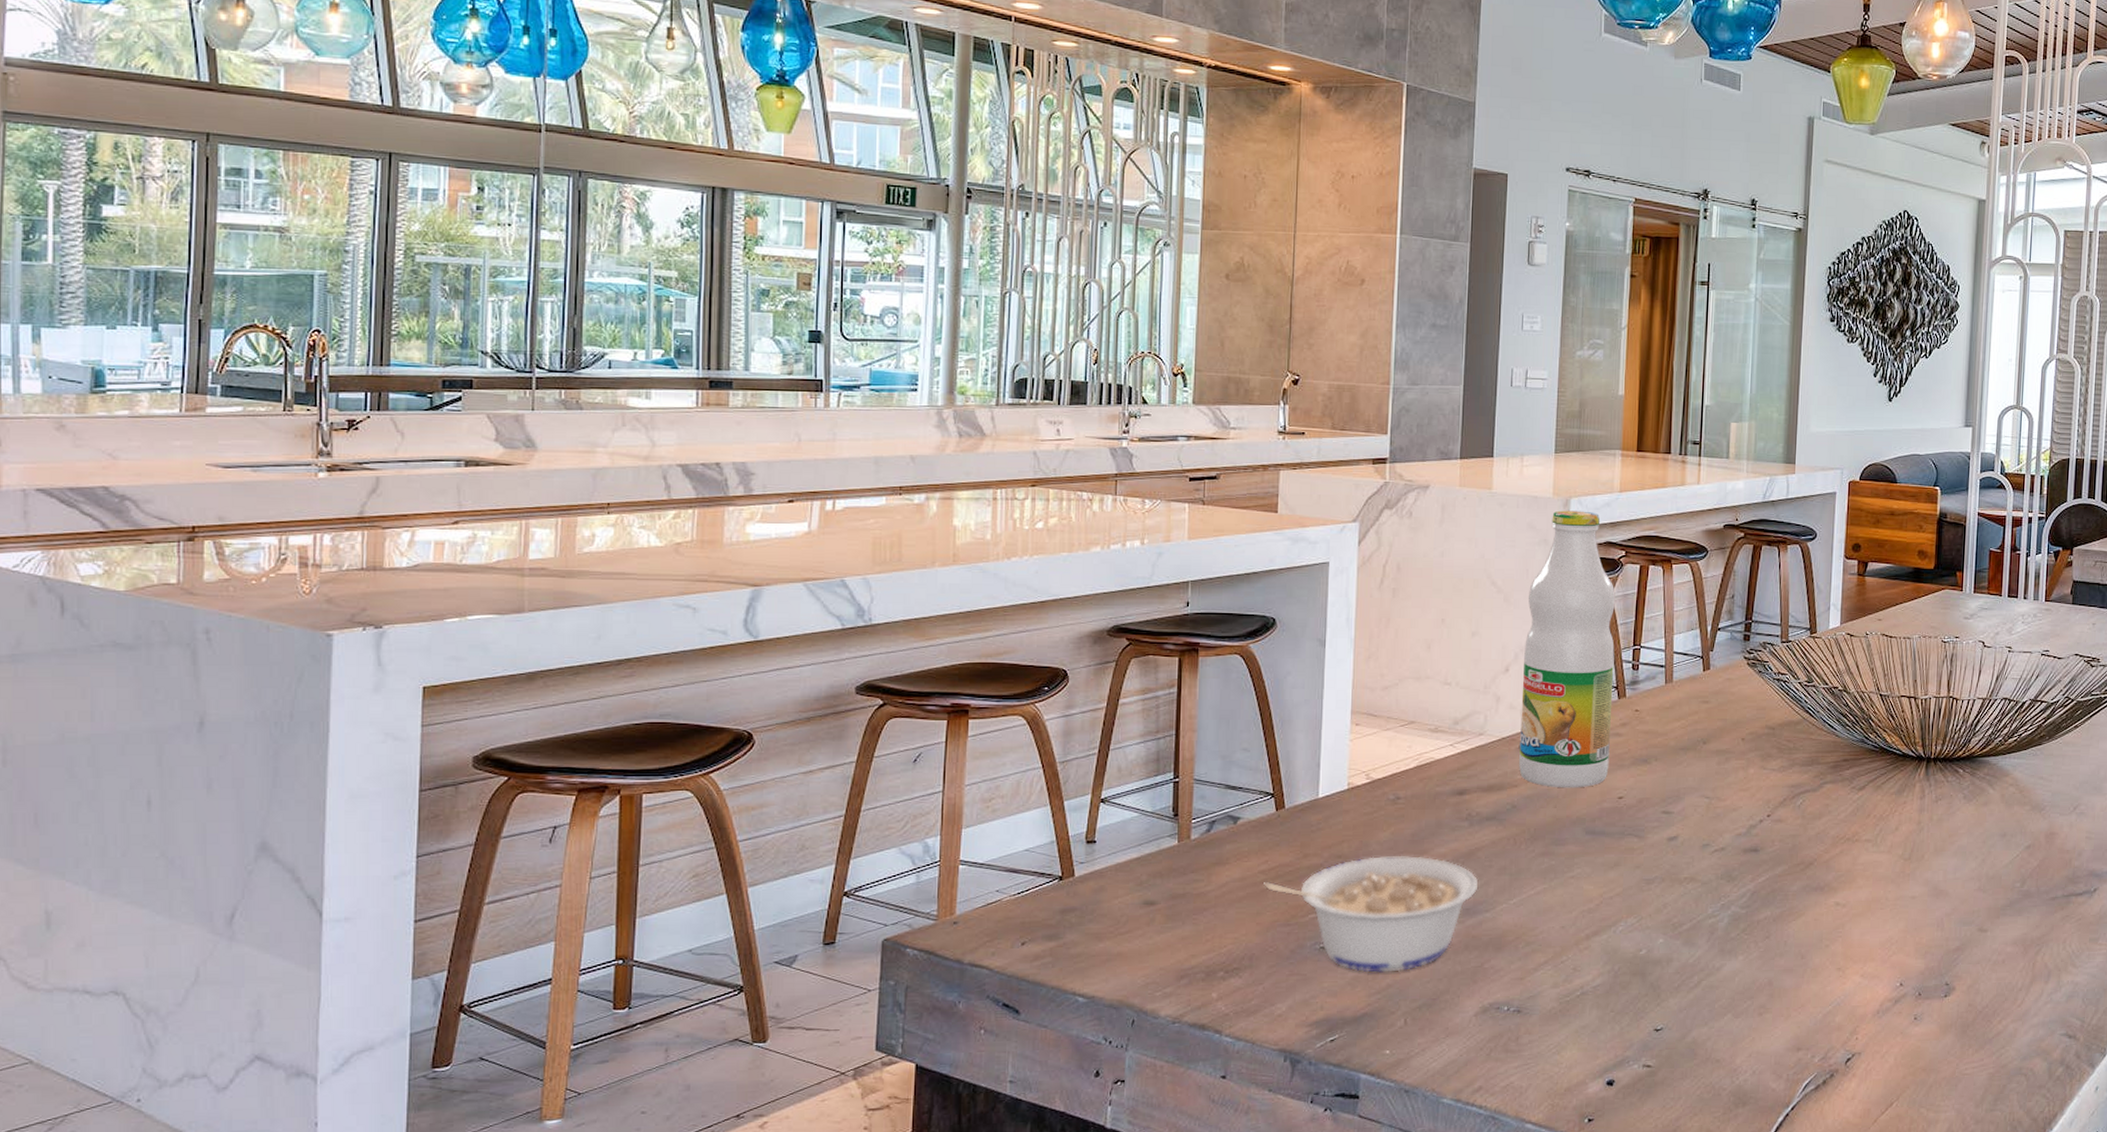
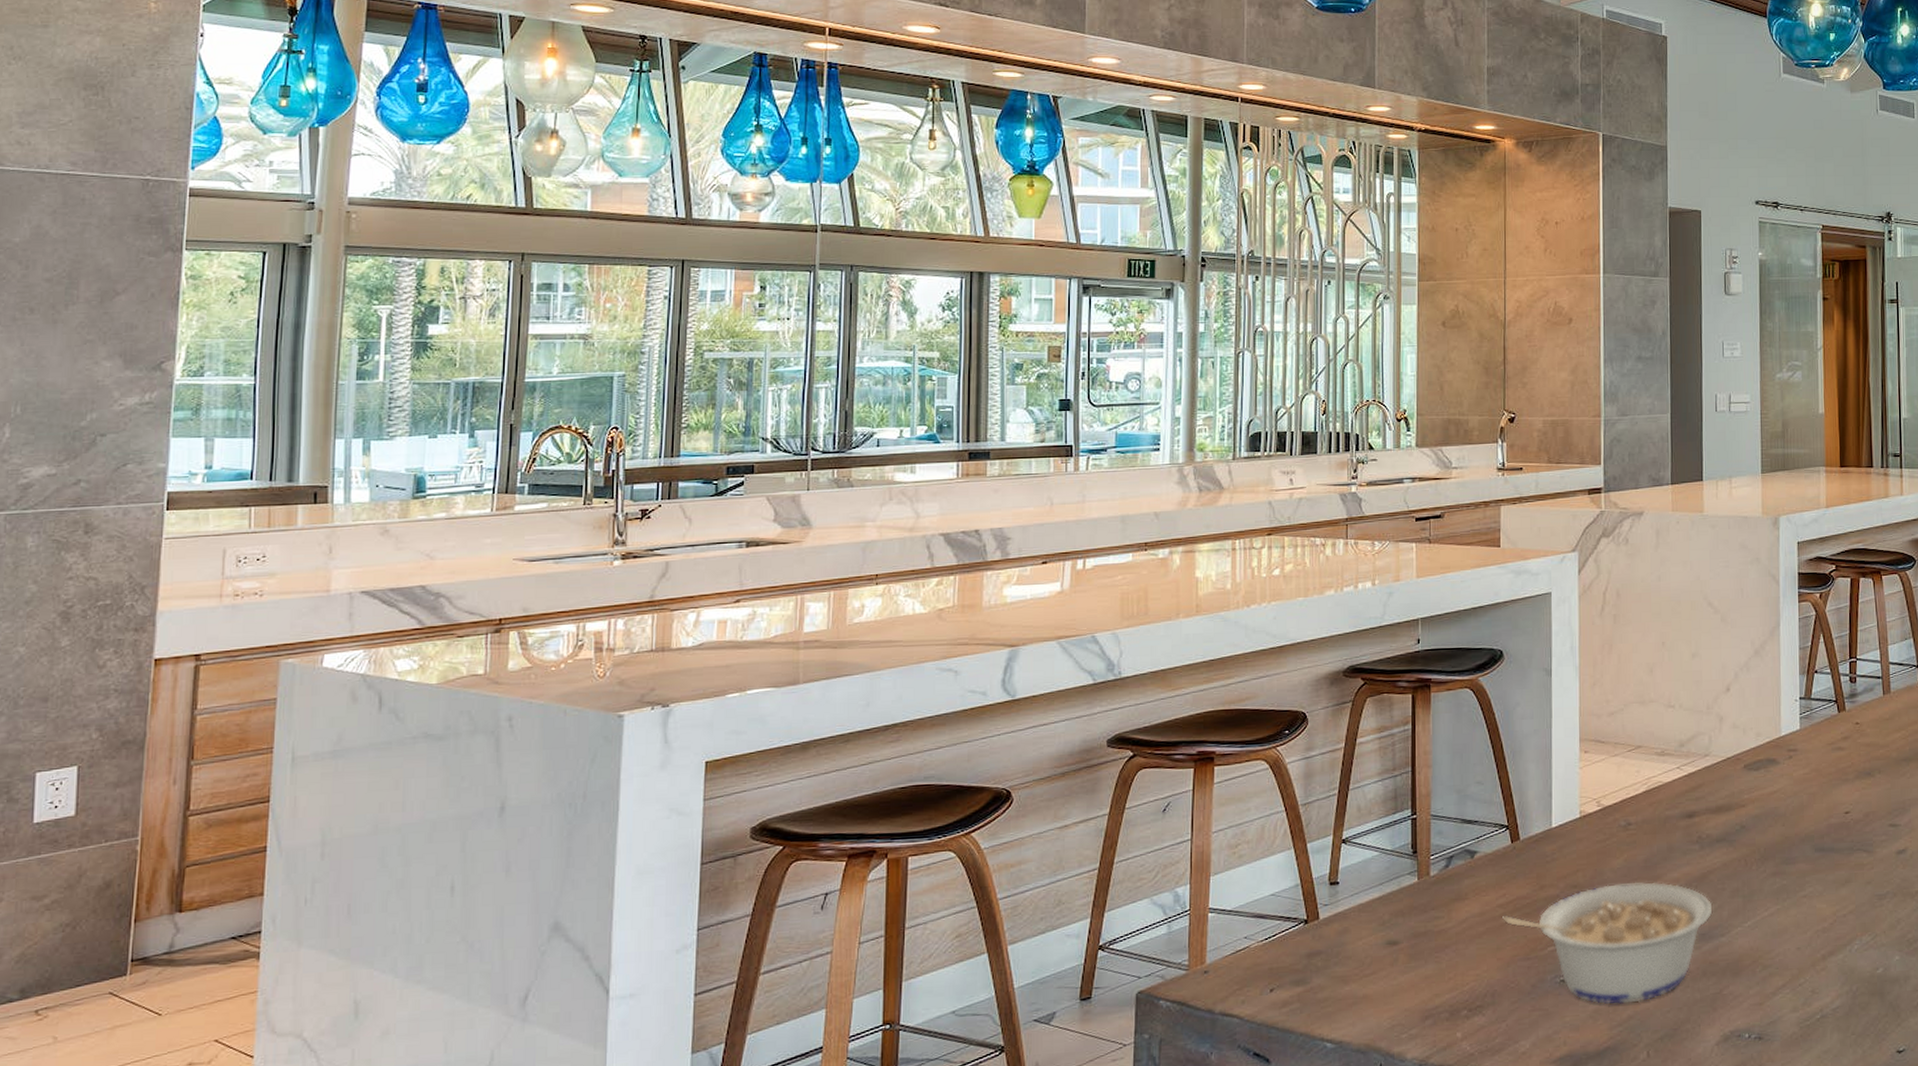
bottle: present [1519,510,1616,788] -> none [1744,528,1834,806]

